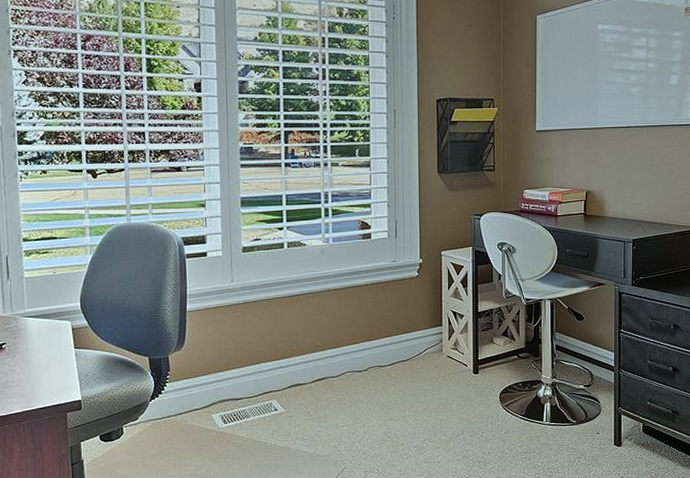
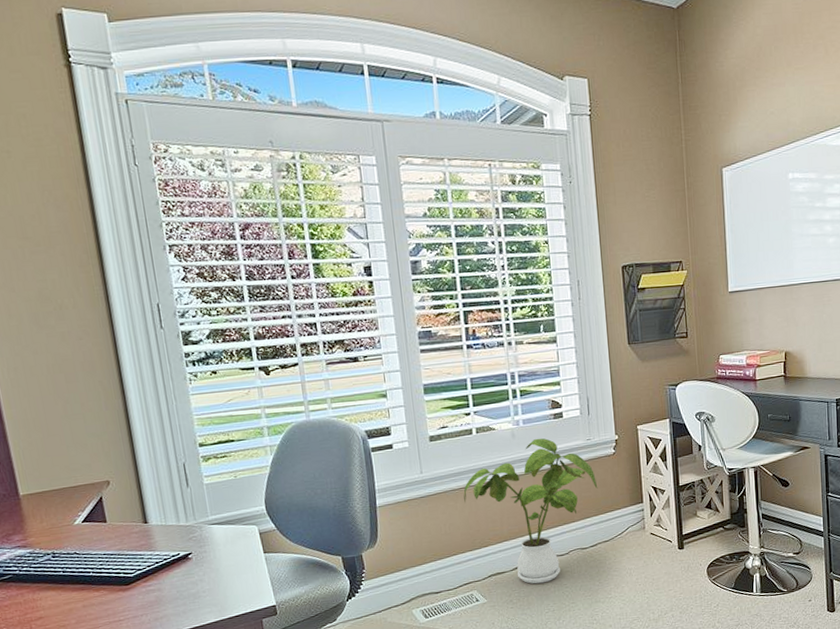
house plant: none [271,256,400,398] -> present [463,438,598,584]

